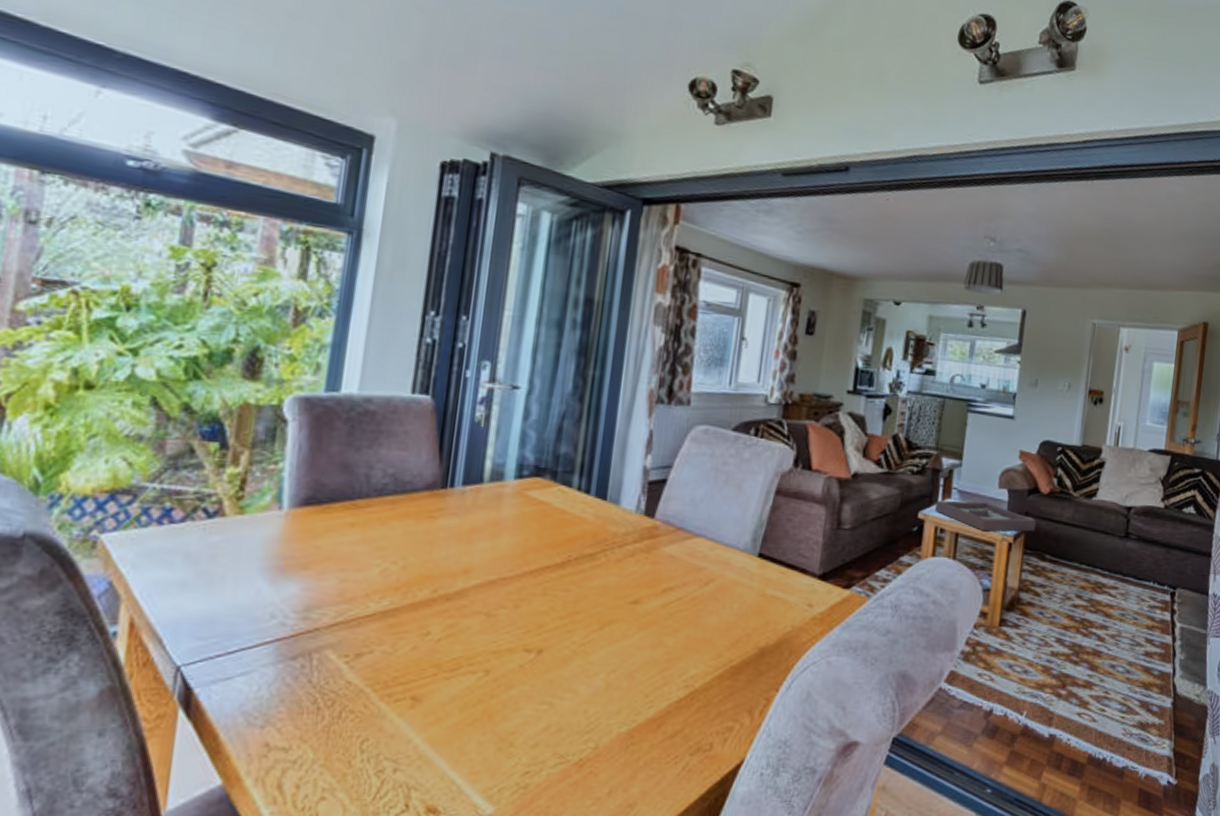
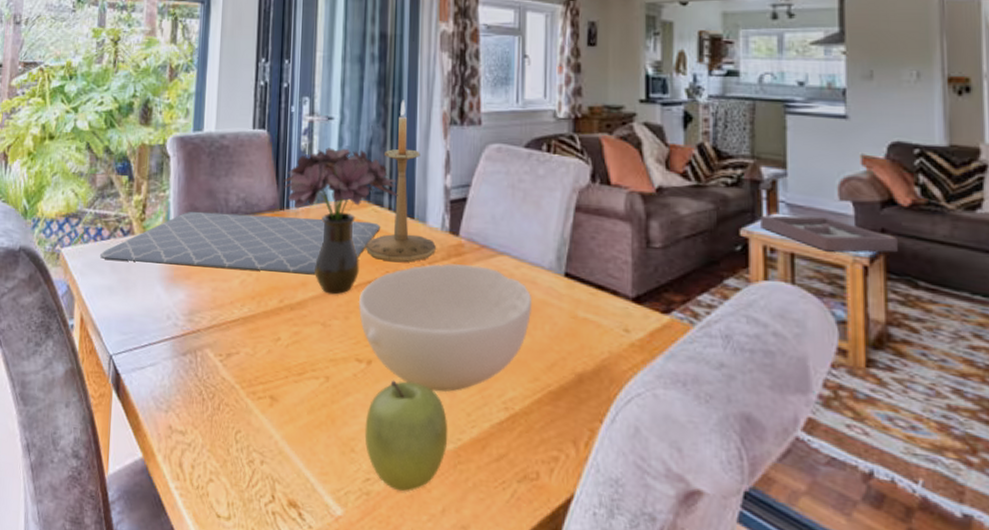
placemat: none [167,488,566,561] -> present [100,211,380,275]
flower arrangement: none [448,420,591,581] -> present [283,147,398,294]
fruit: none [527,668,623,779] -> present [364,380,448,491]
bowl: none [532,546,723,676] -> present [358,263,533,393]
candlestick: none [546,373,628,546] -> present [365,100,436,262]

